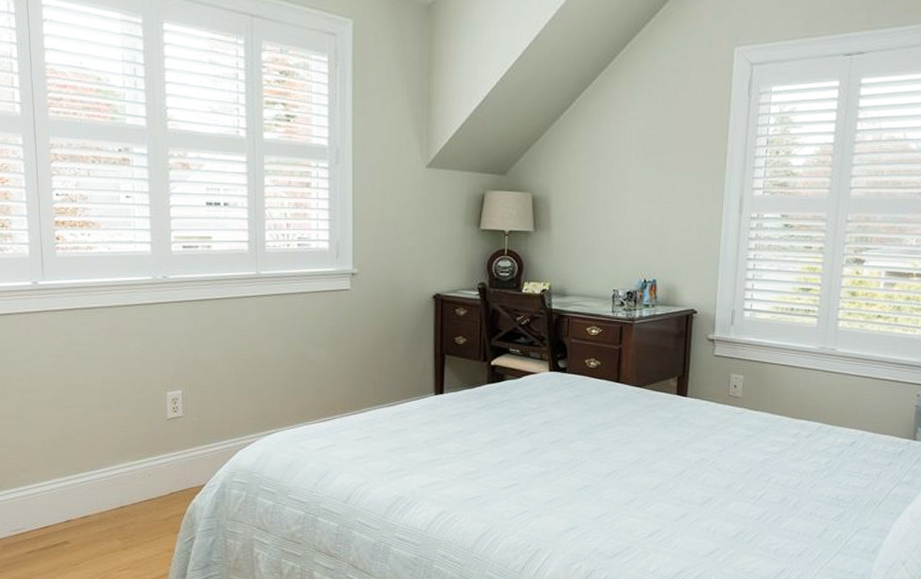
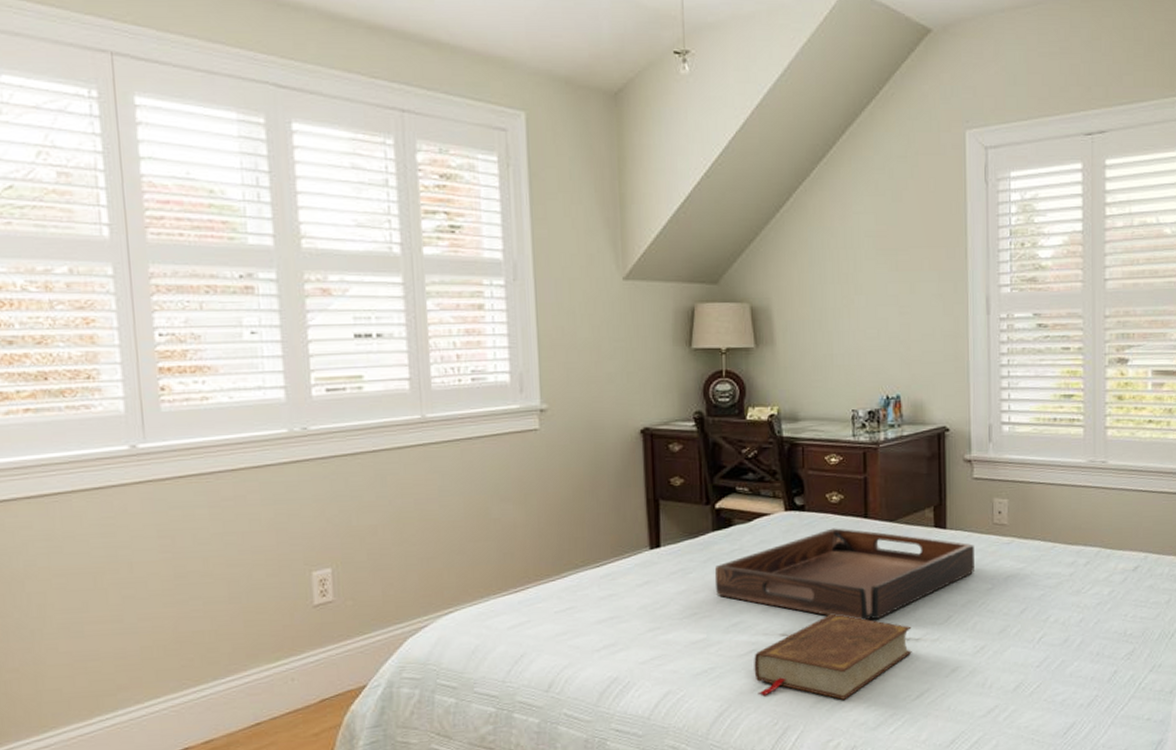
serving tray: none [486,389,710,468] -> present [714,528,974,621]
book: none [514,460,650,531] -> present [754,613,912,700]

